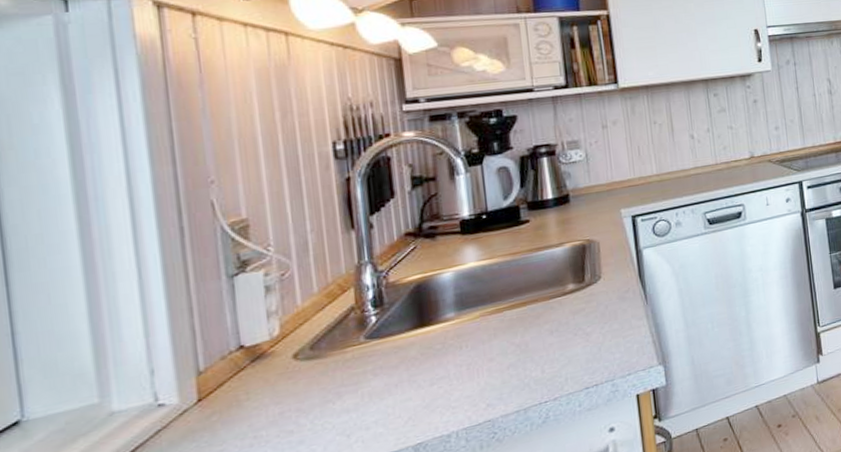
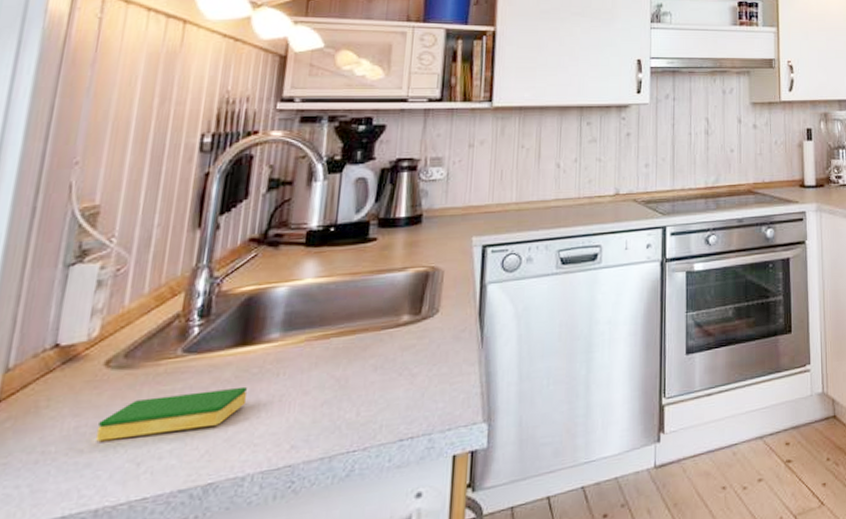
dish sponge: none [301,361,437,422] -> present [96,386,248,442]

